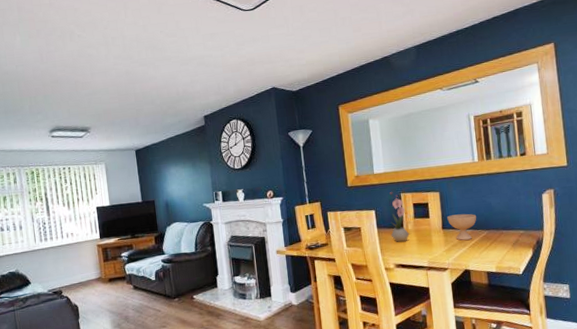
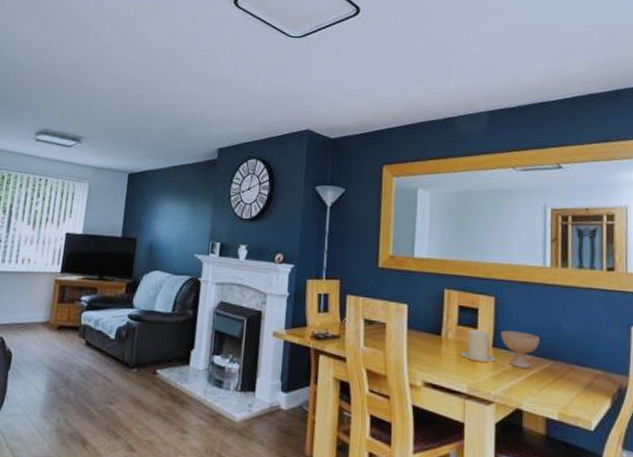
flower arrangement: present [389,192,410,243] -> none [423,285,448,355]
candle: none [419,218,446,243] -> present [461,329,496,363]

